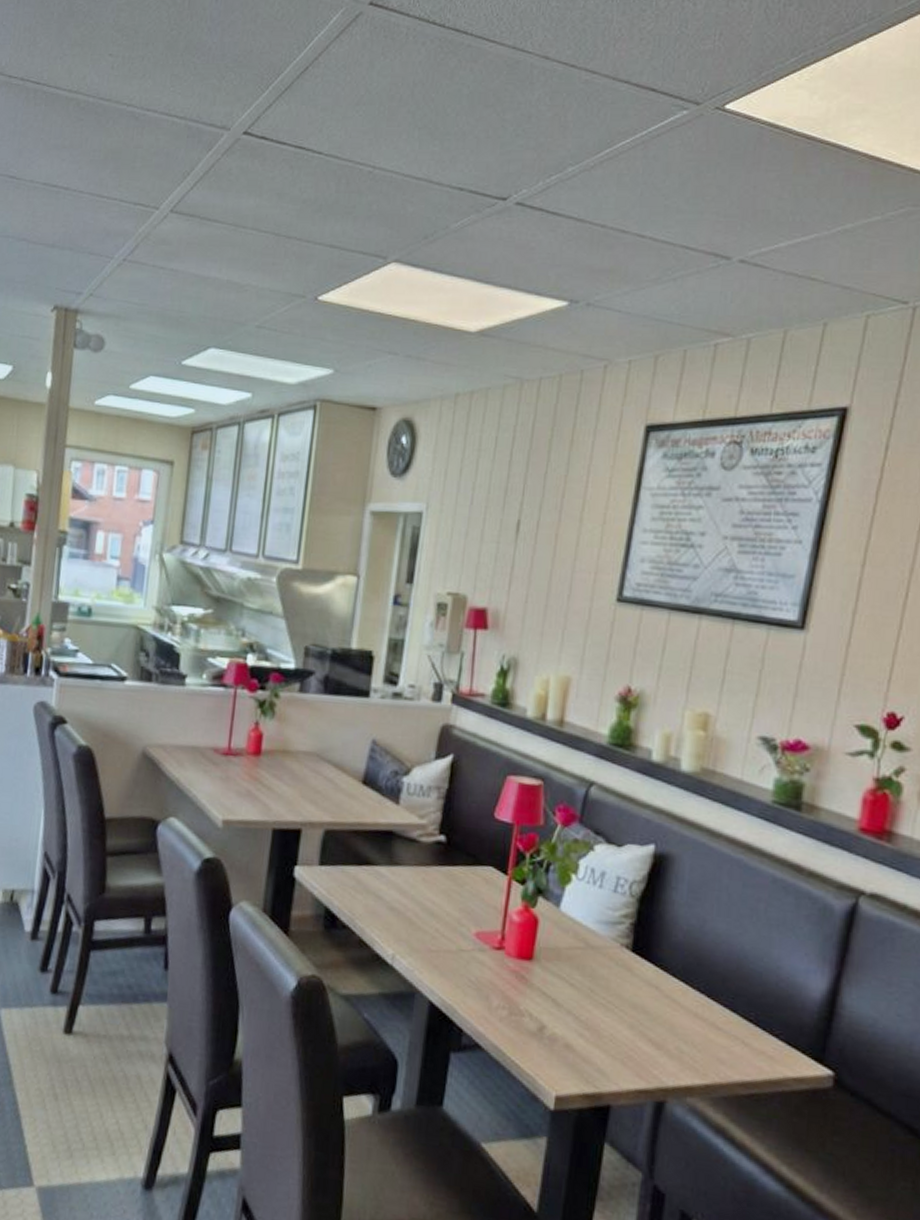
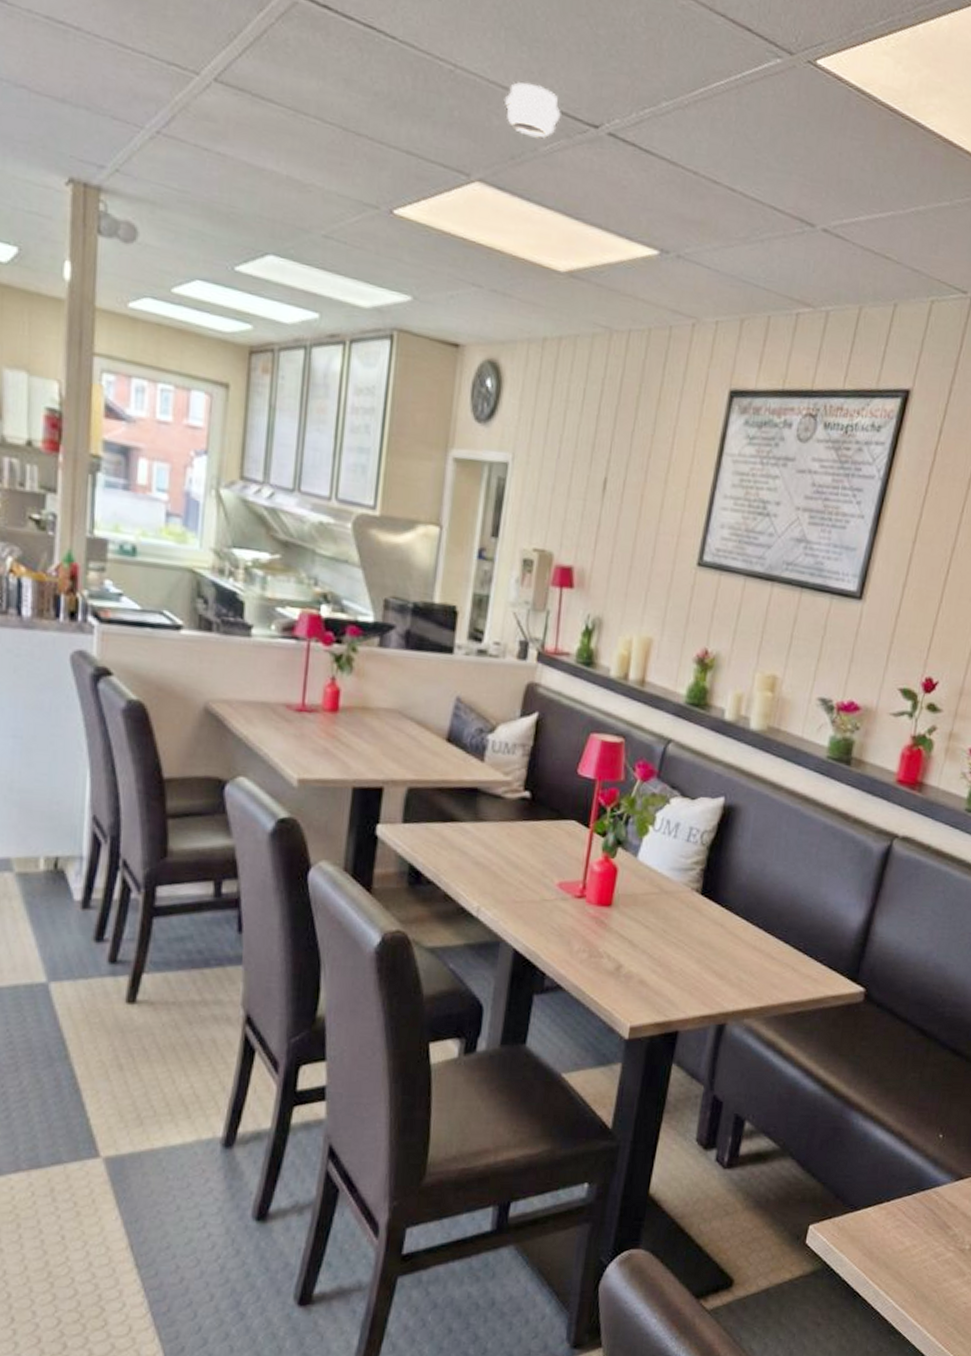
smoke detector: none [417,171,471,217] -> present [504,82,561,139]

